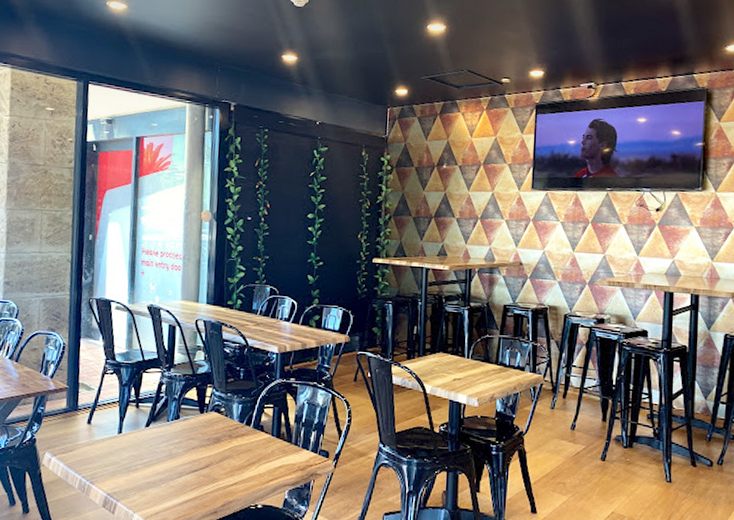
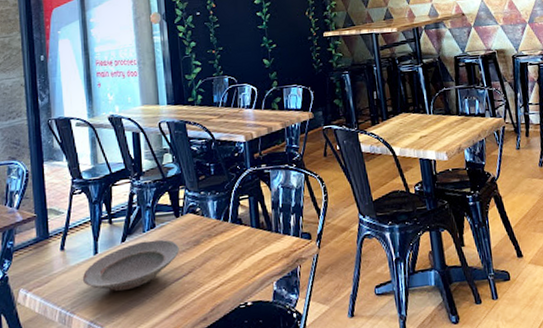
plate: none [104,429,200,472] -> present [82,239,179,291]

